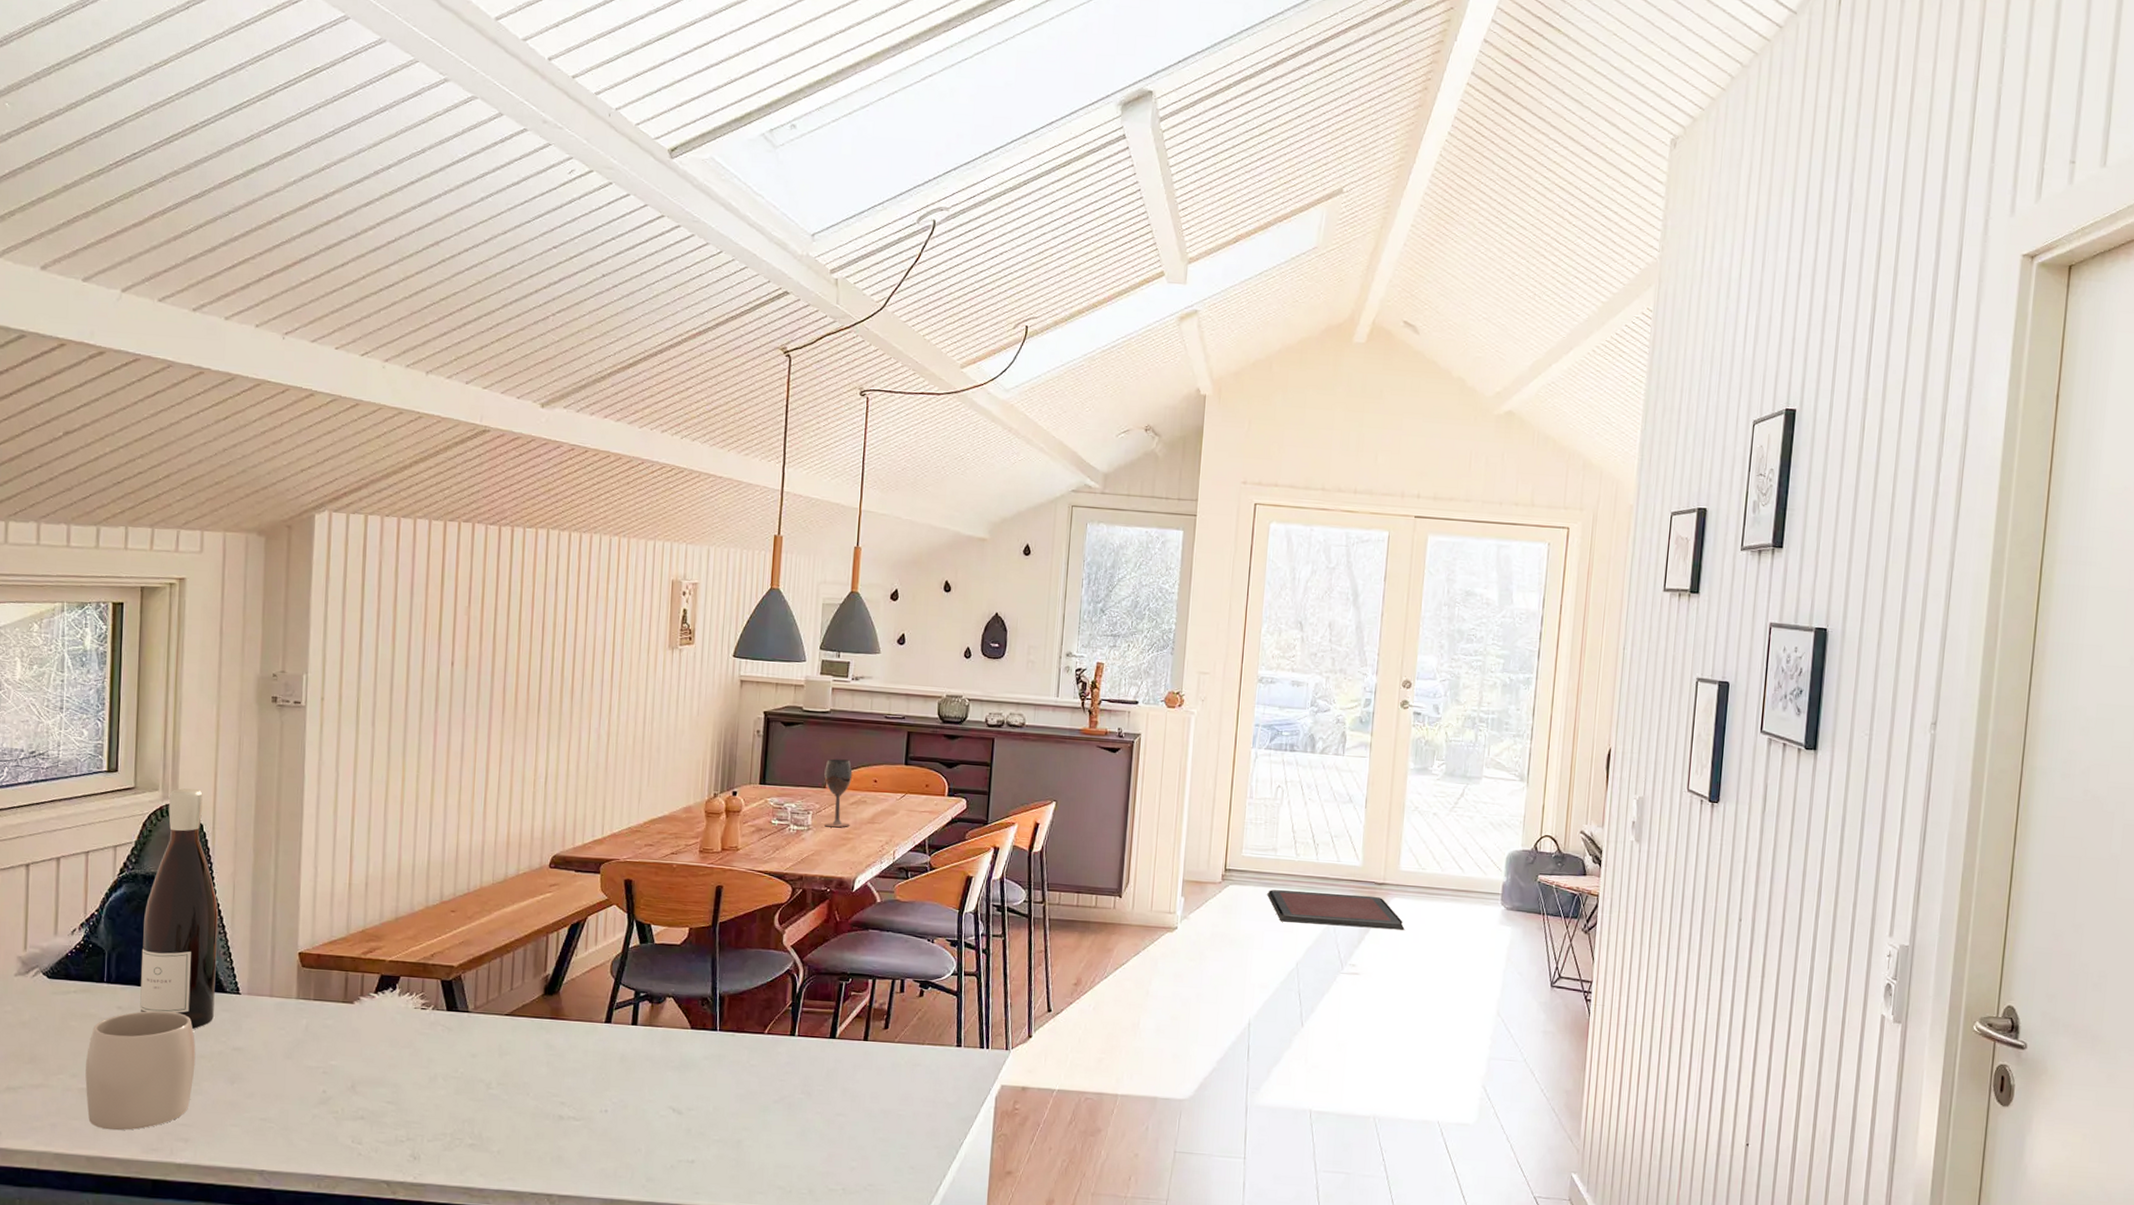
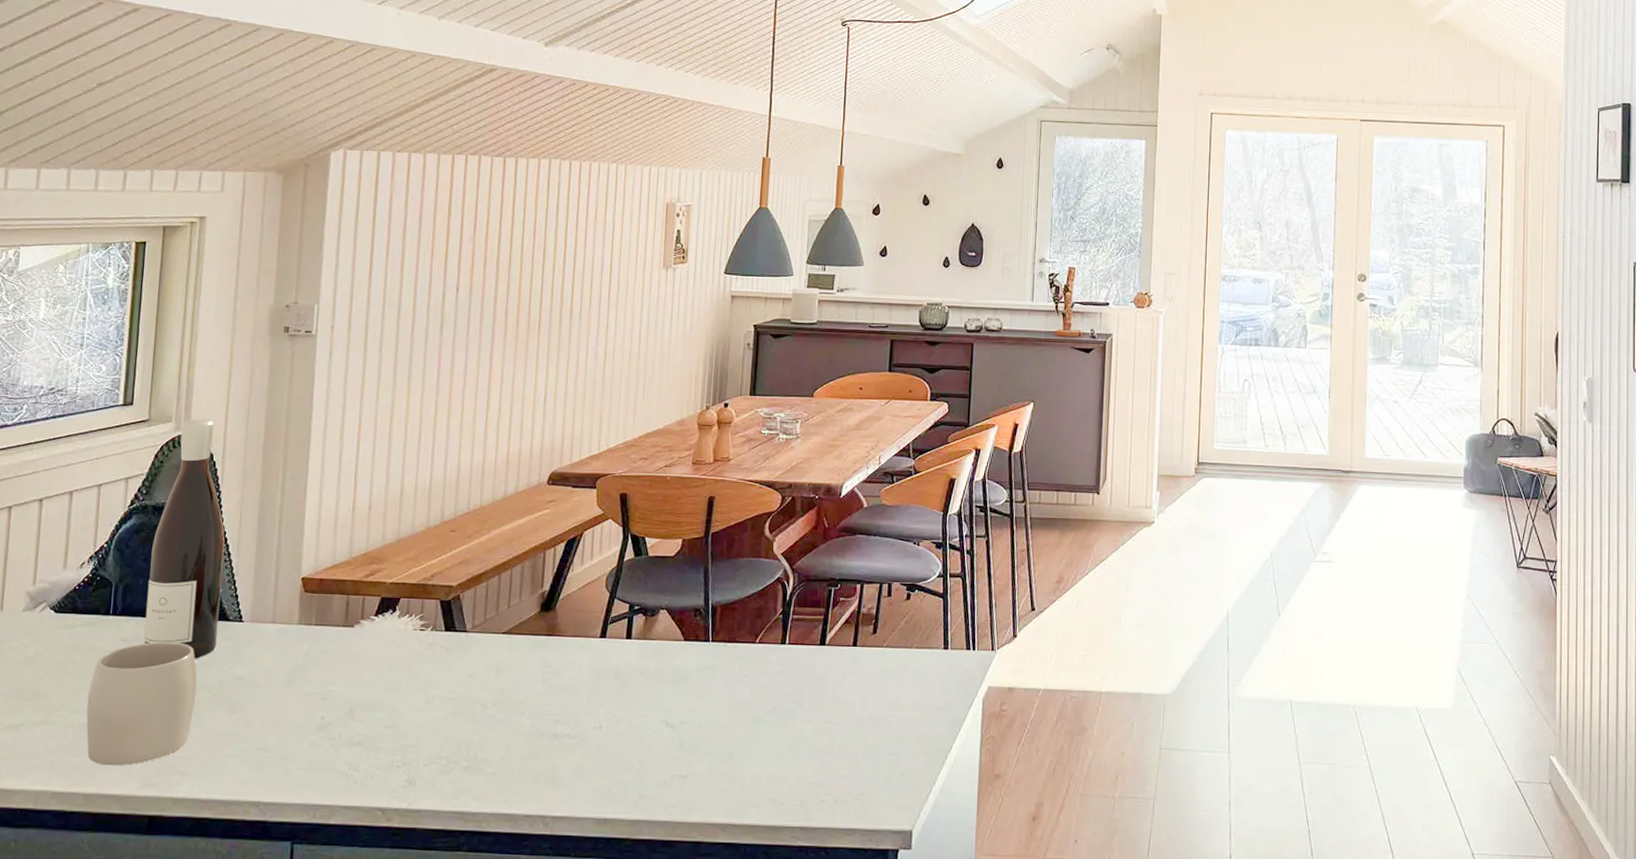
wine glass: present [824,759,853,828] -> none [812,368,839,435]
doormat: present [1267,889,1405,930] -> none [1239,480,1373,517]

